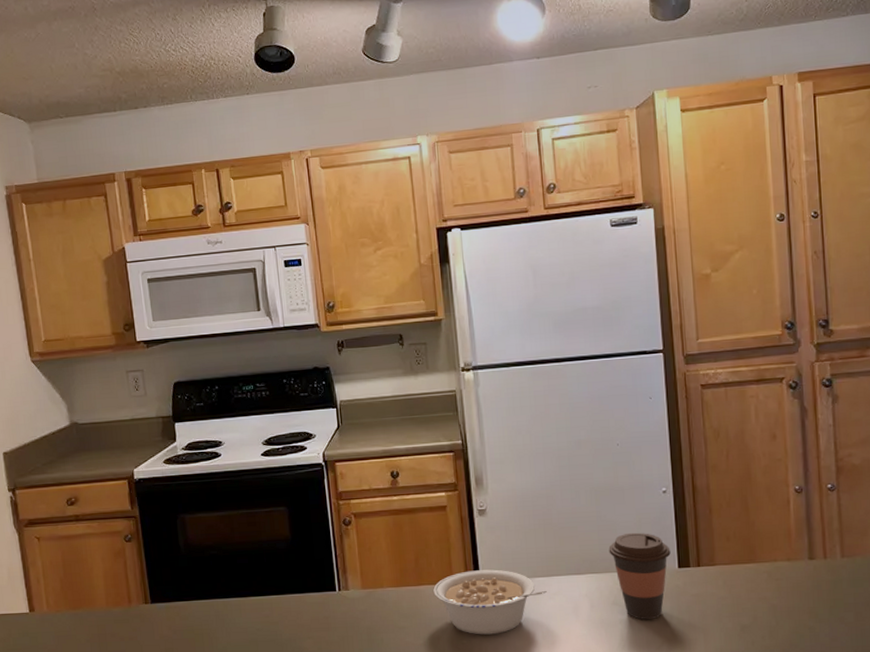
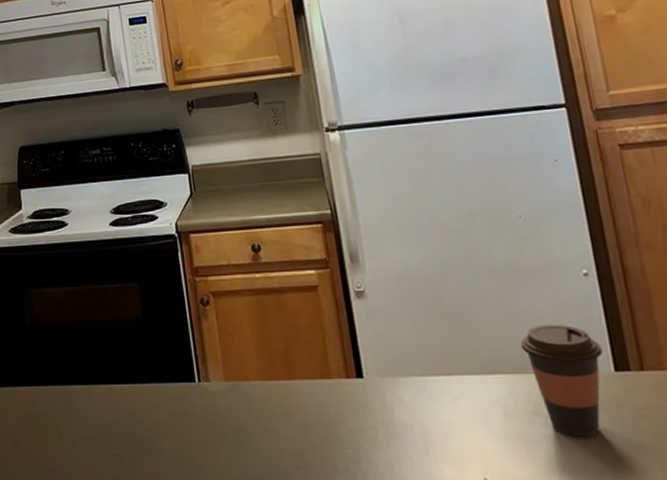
legume: present [433,569,547,635] -> none [307,364,447,445]

